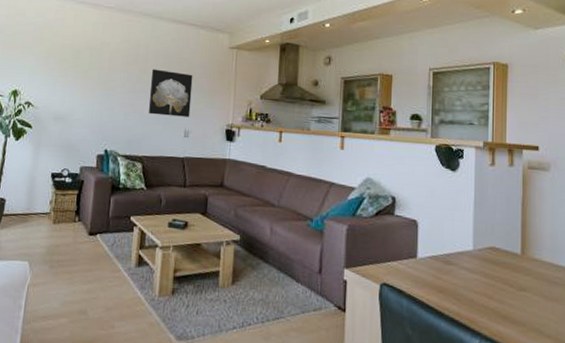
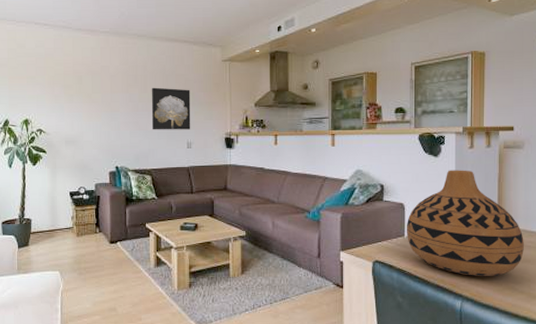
vase: none [418,187,551,315] -> present [406,170,524,277]

